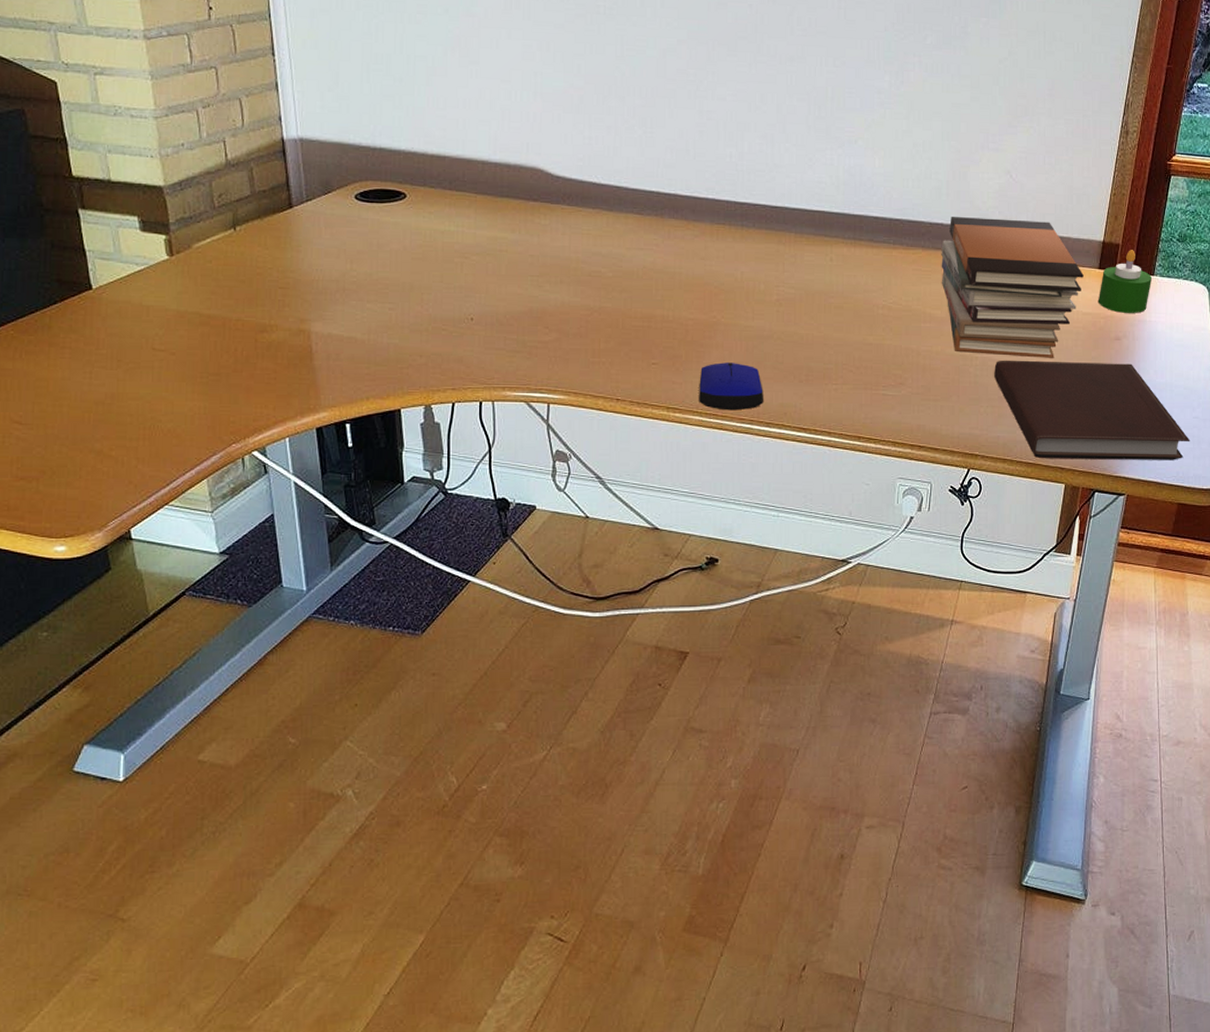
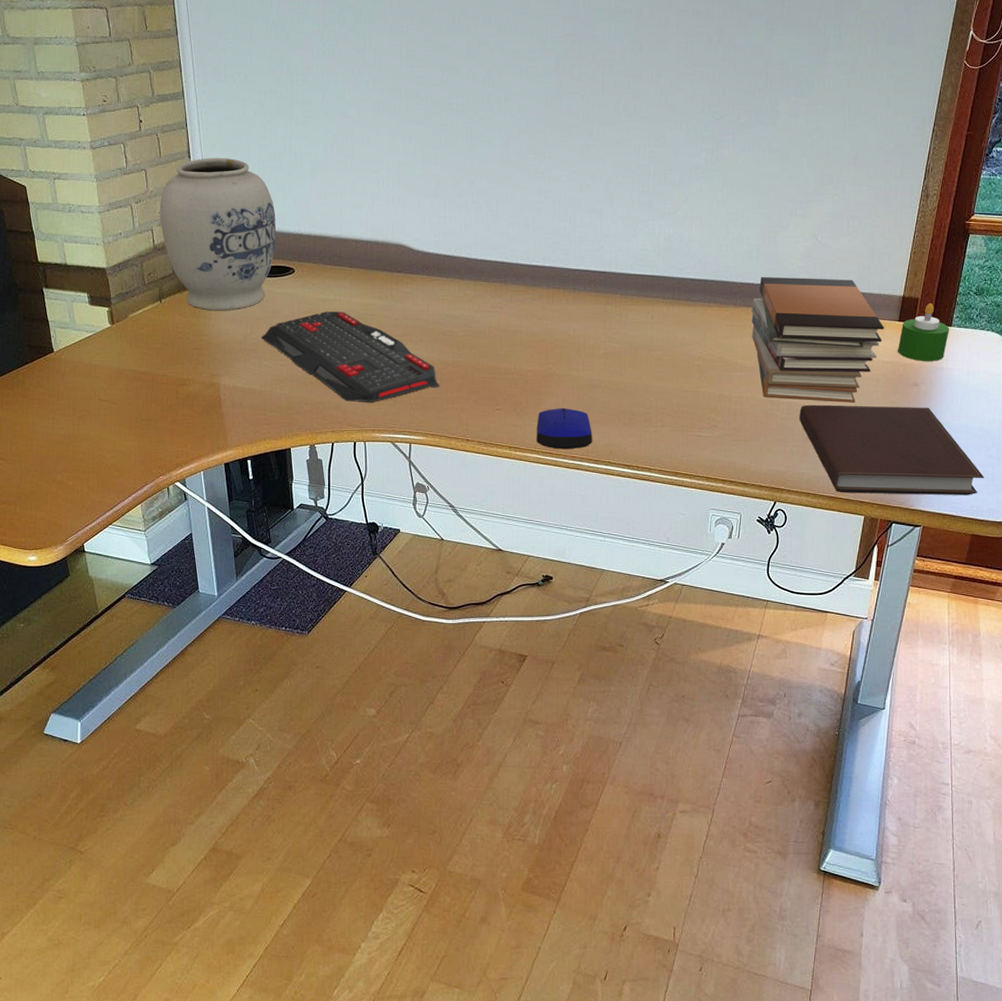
vase: none [234,56,383,243] -> present [160,158,276,311]
keyboard: none [363,244,584,355] -> present [261,310,439,403]

